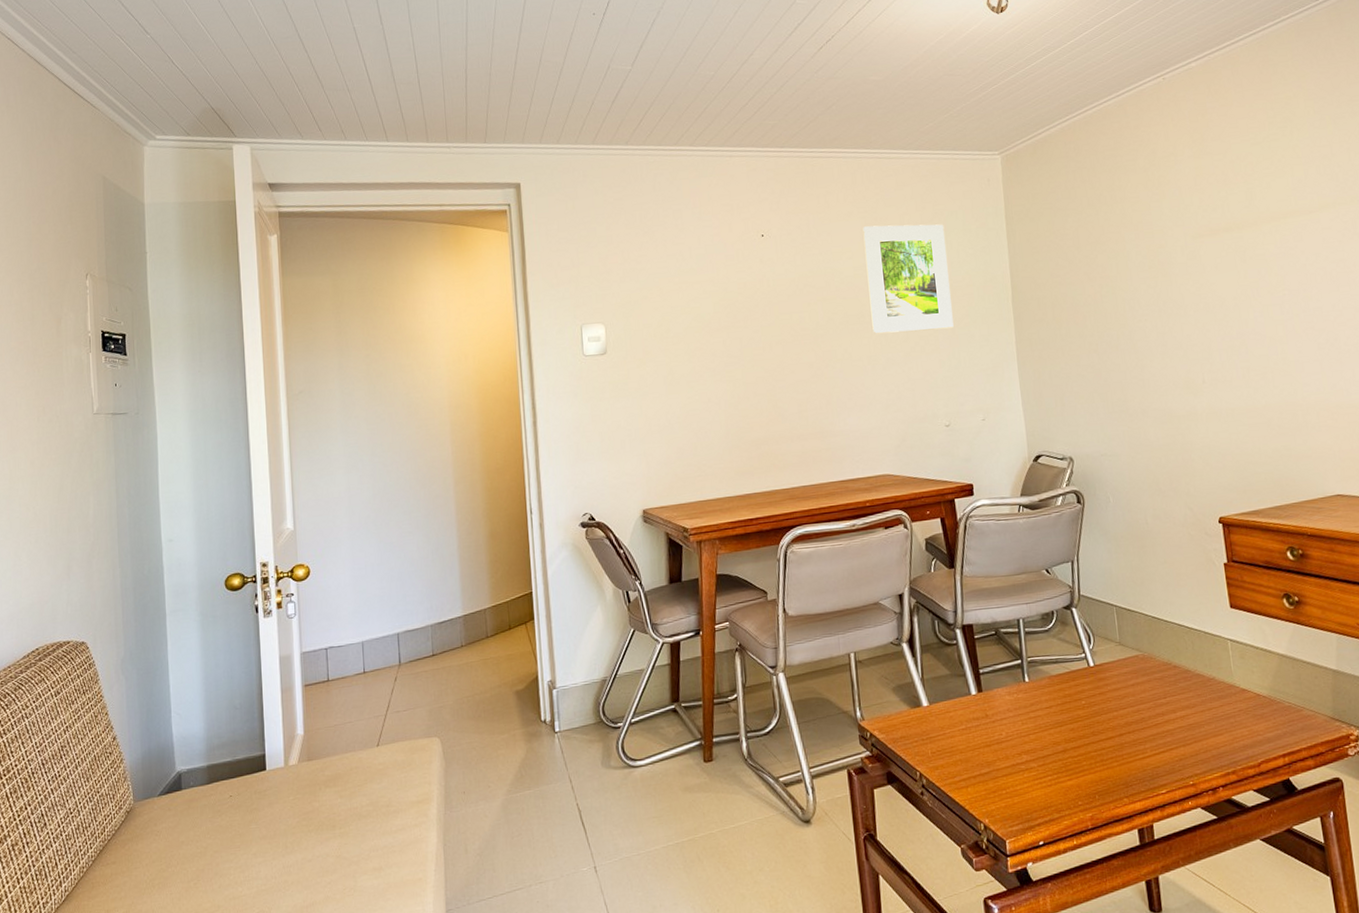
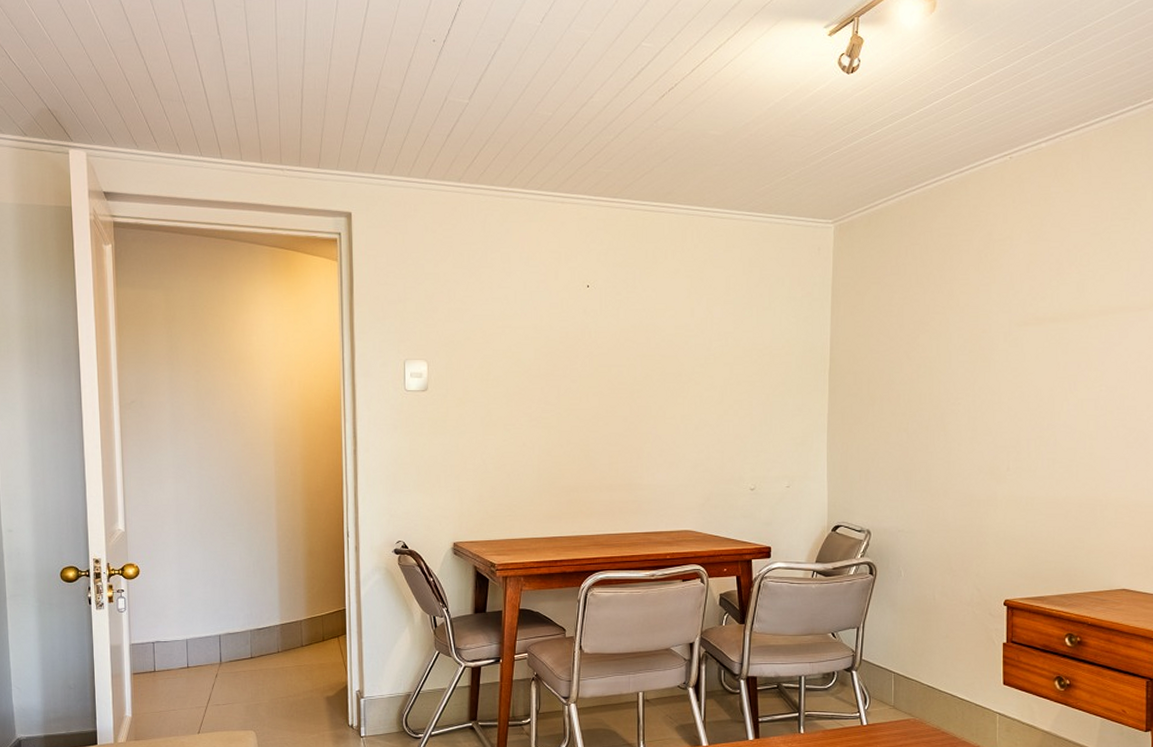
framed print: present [863,224,954,334] -> none [688,286,770,395]

